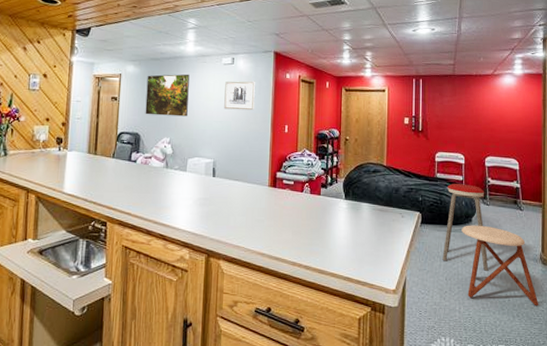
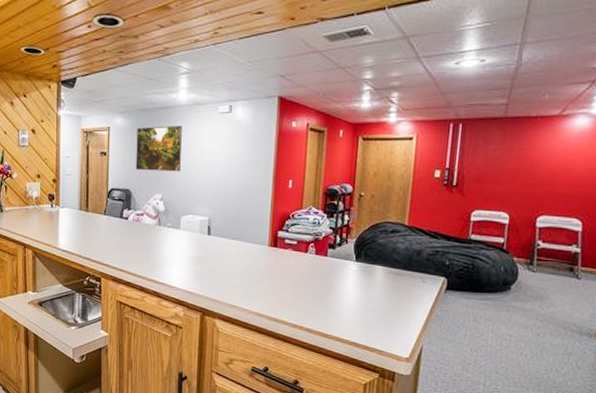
wall art: present [224,80,256,111] -> none [220,131,256,164]
music stool: present [442,183,489,271] -> none [469,246,532,344]
stool: present [461,225,539,306] -> none [496,293,587,386]

